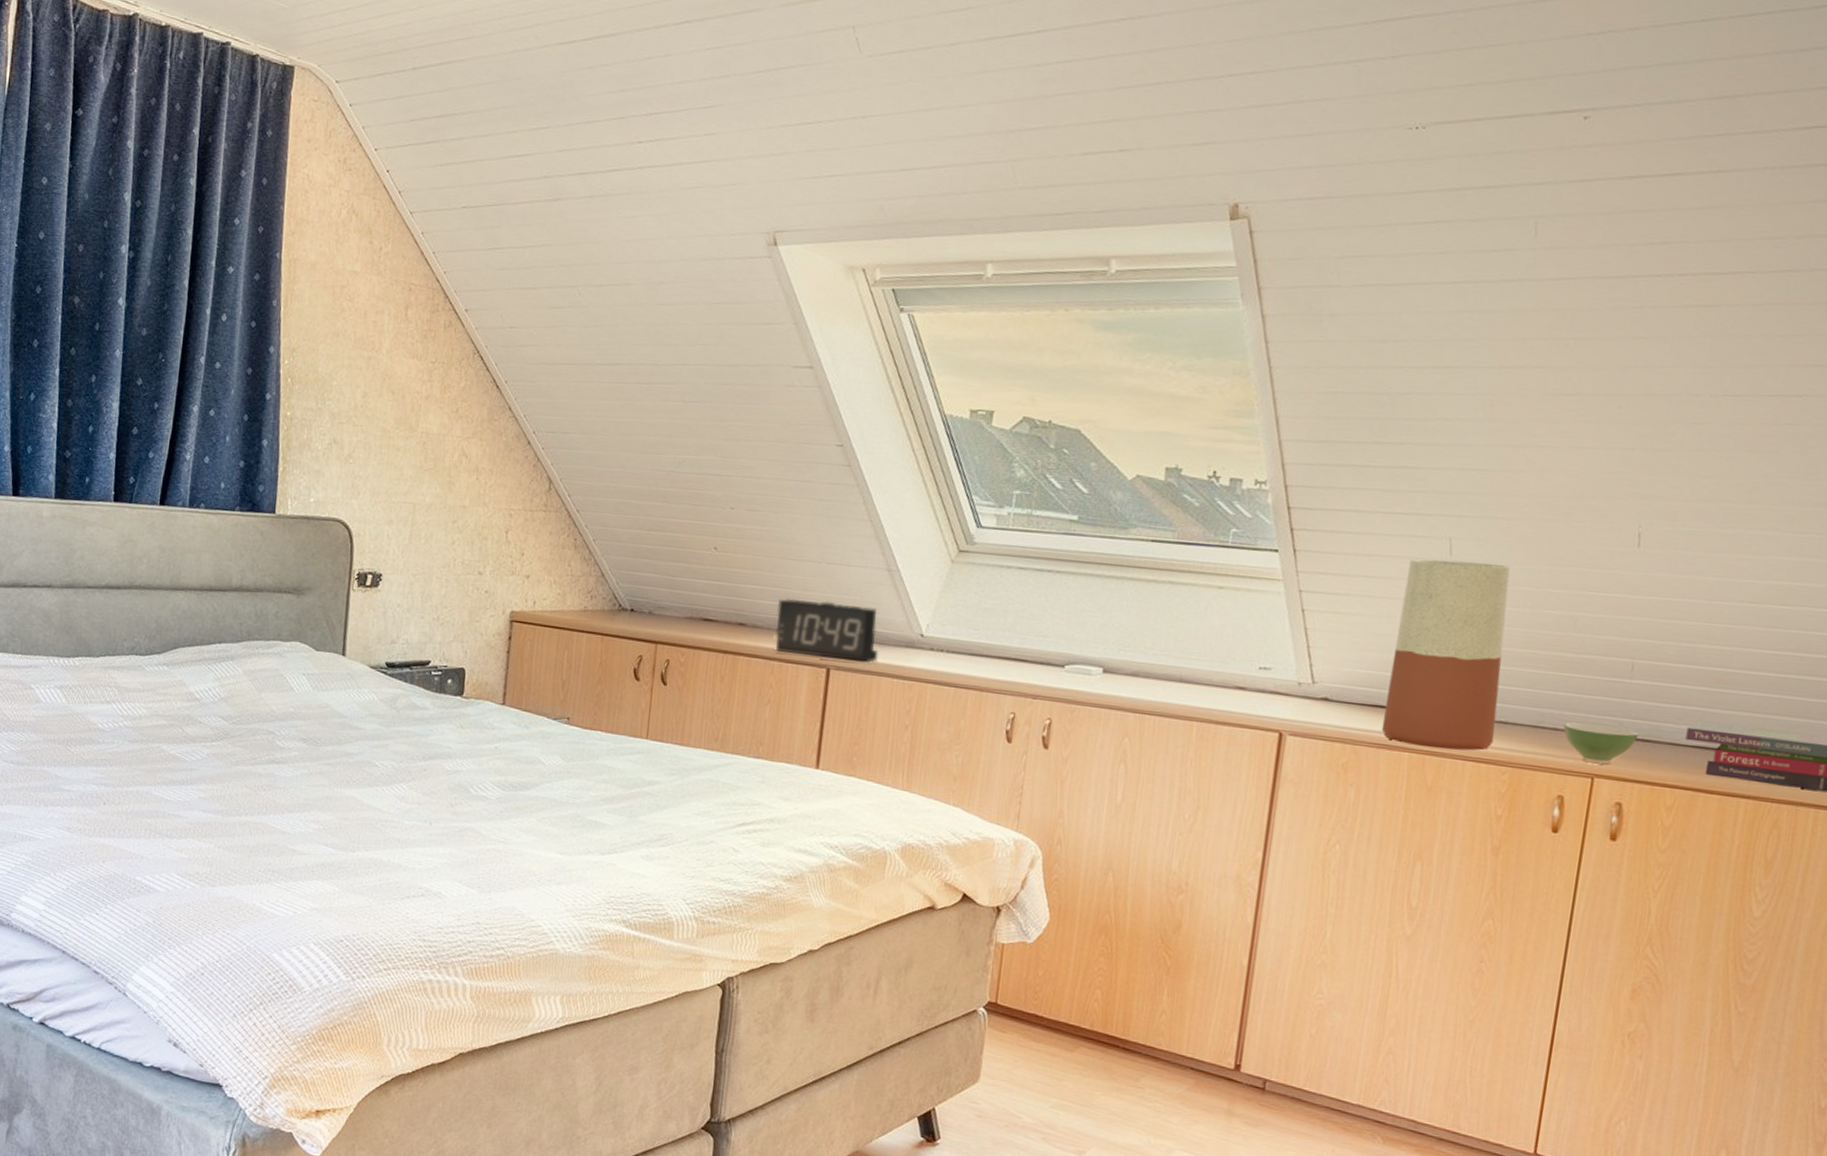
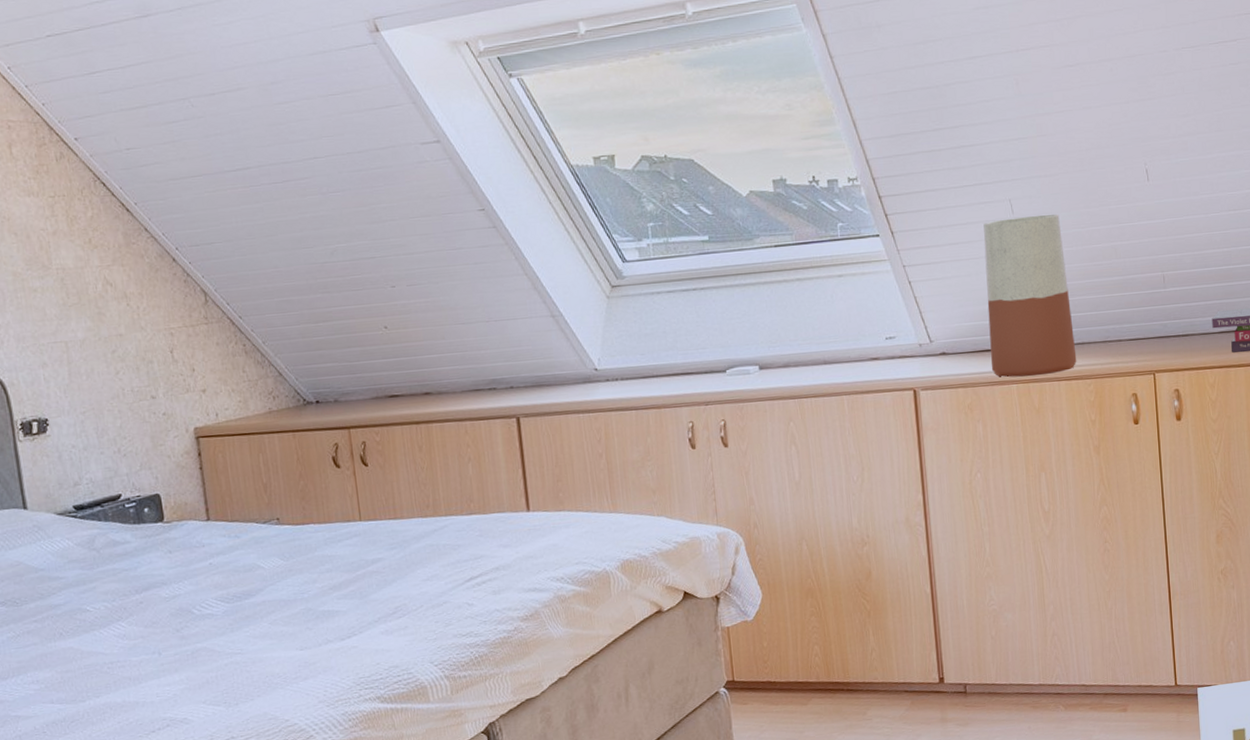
alarm clock: present [775,598,879,663] -> none [457,353,561,412]
bowl: present [1563,722,1639,765] -> none [1124,328,1179,363]

